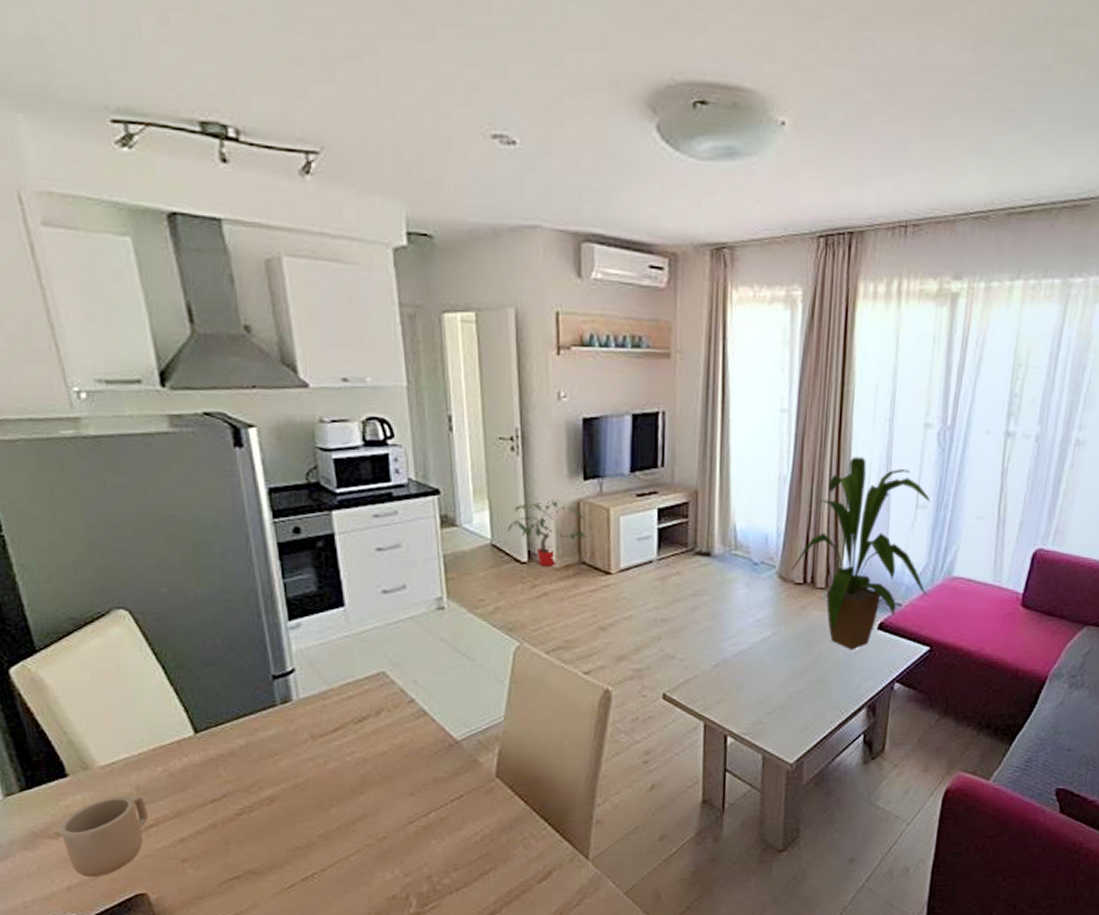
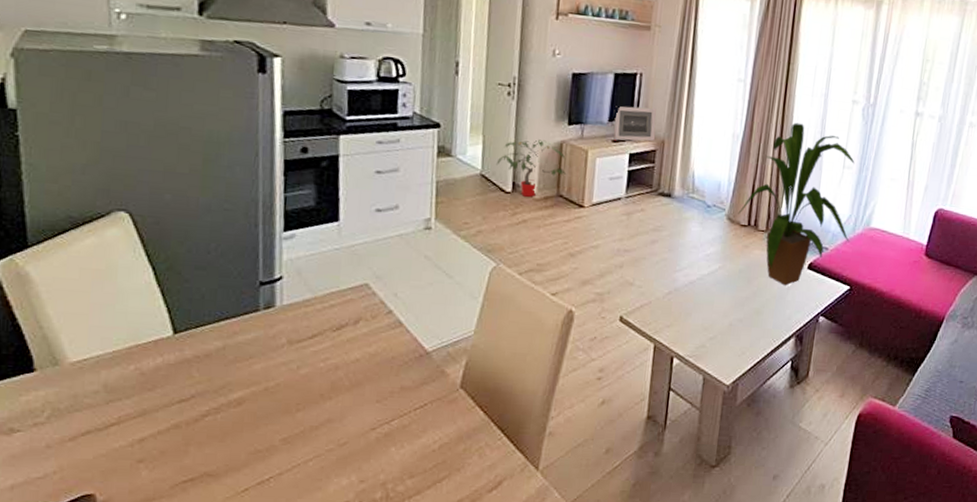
mug: present [59,795,149,878] -> none [14,393,112,476]
picture frame: none [636,452,687,495] -> present [613,106,657,142]

